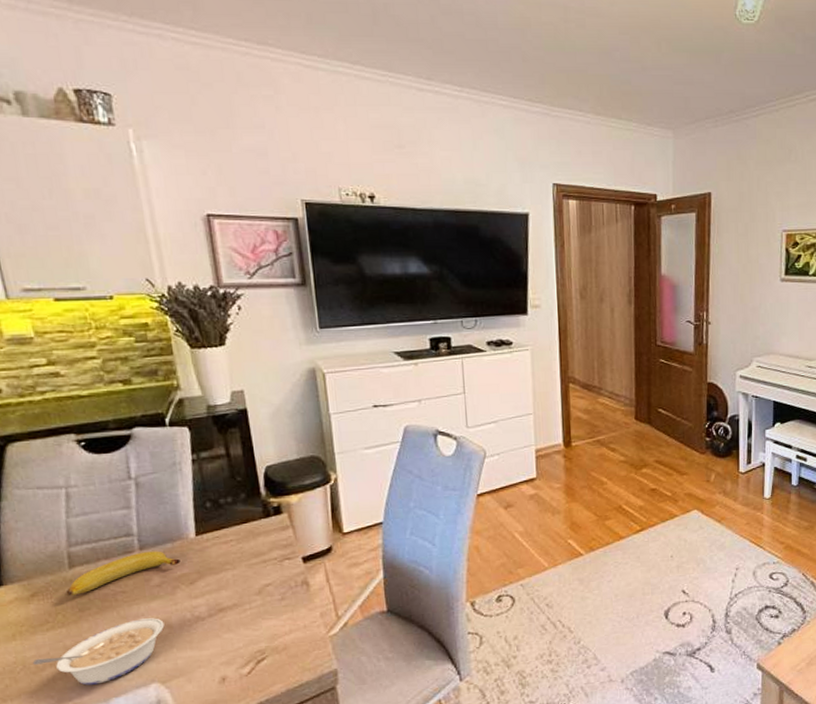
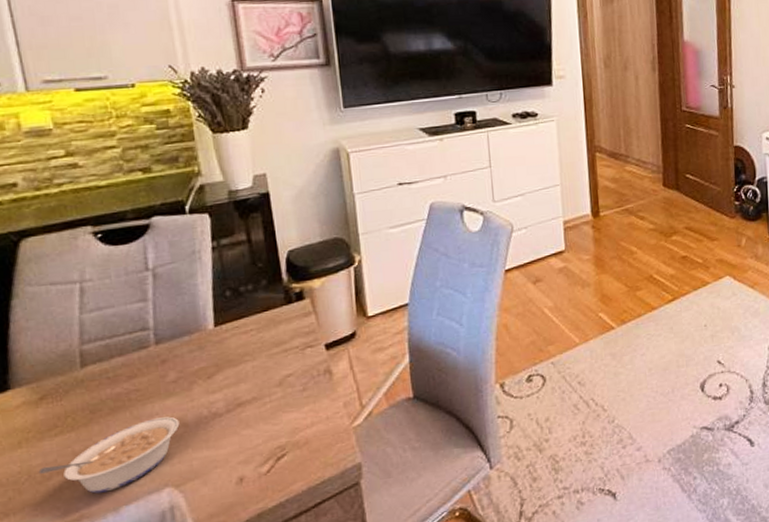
banana: present [66,551,181,597] -> none [76,344,198,398]

